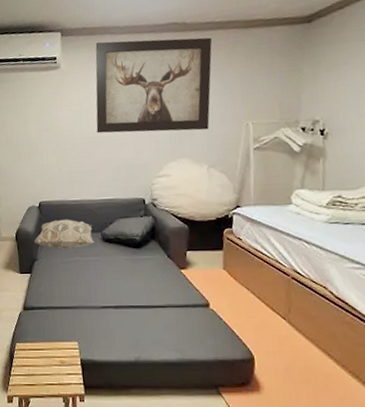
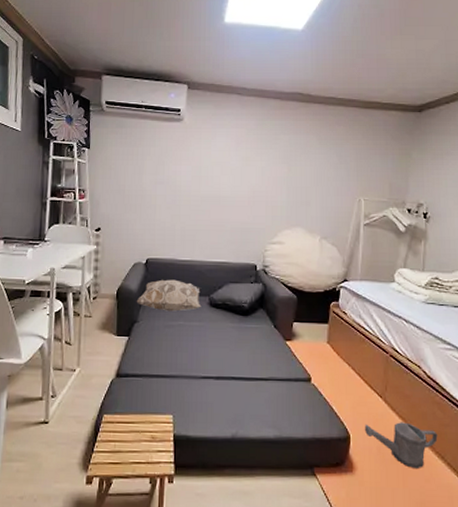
wall art: present [95,37,212,134] -> none [214,100,334,201]
watering can: none [268,343,351,389] -> present [364,422,438,470]

